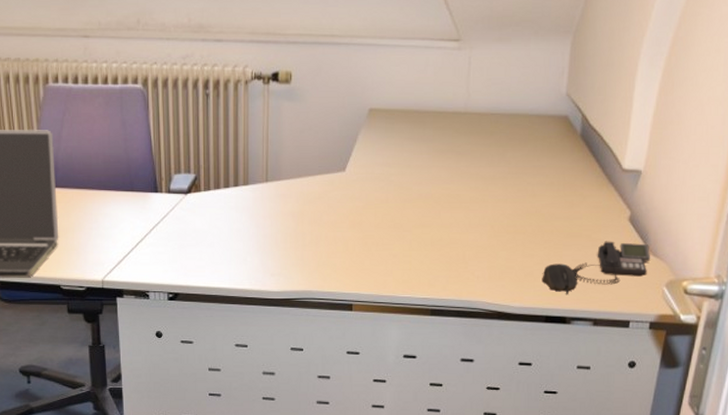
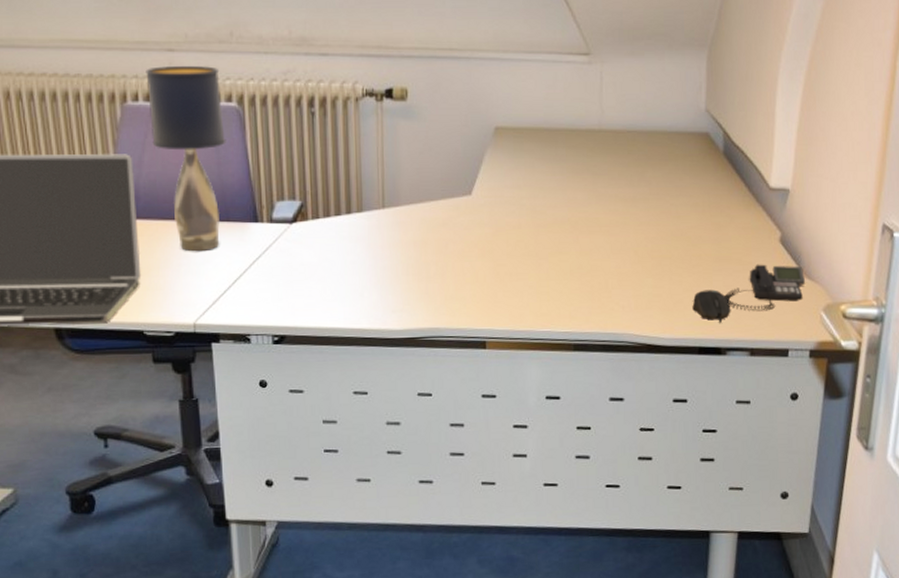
table lamp: none [65,51,132,216] -> present [146,66,226,251]

